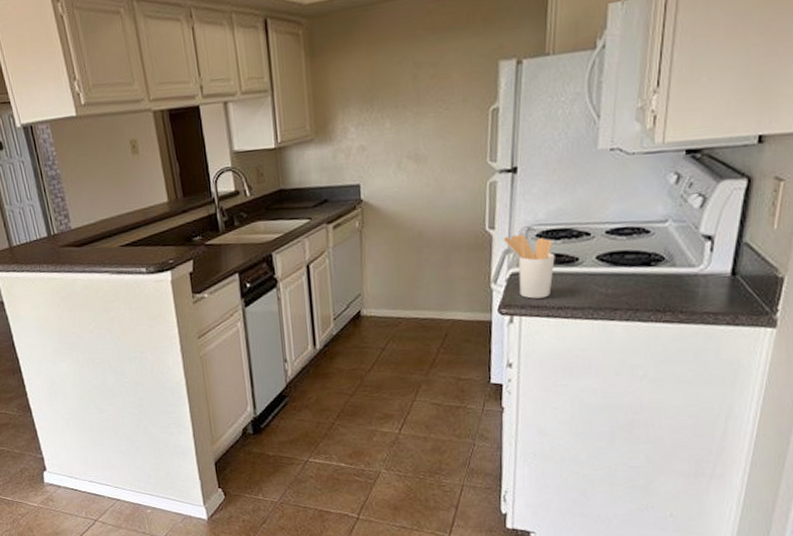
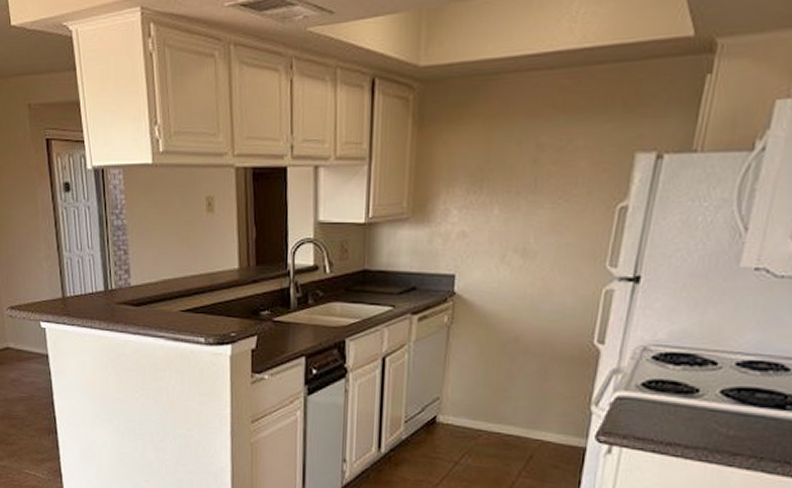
utensil holder: present [504,234,555,299] -> none [614,353,672,430]

